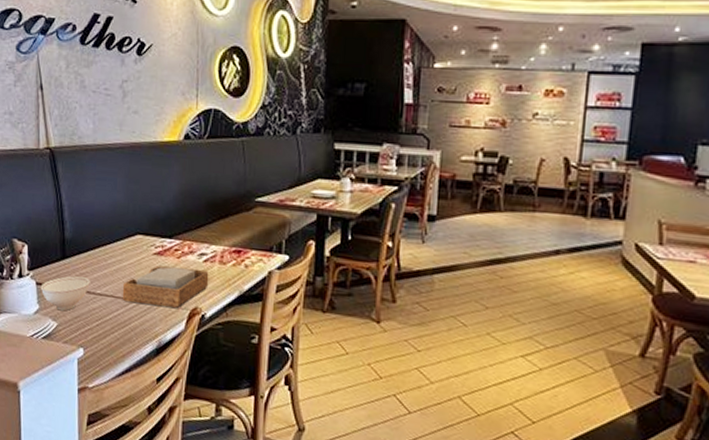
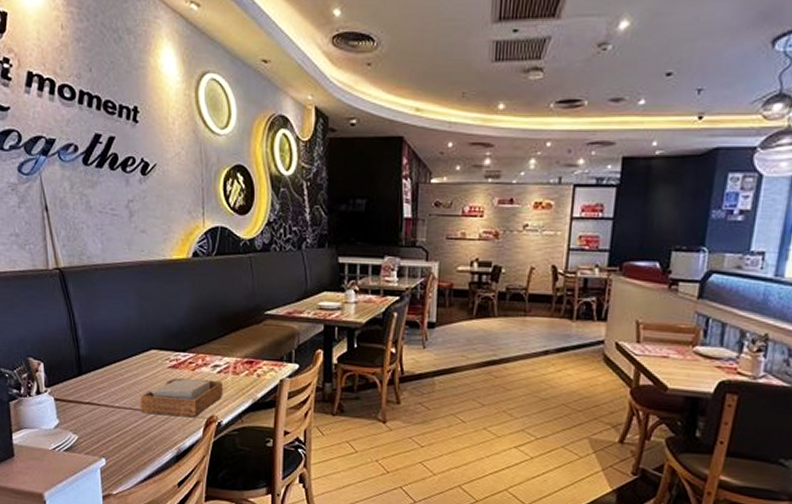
bowl: present [40,276,90,312] -> none [59,391,108,425]

